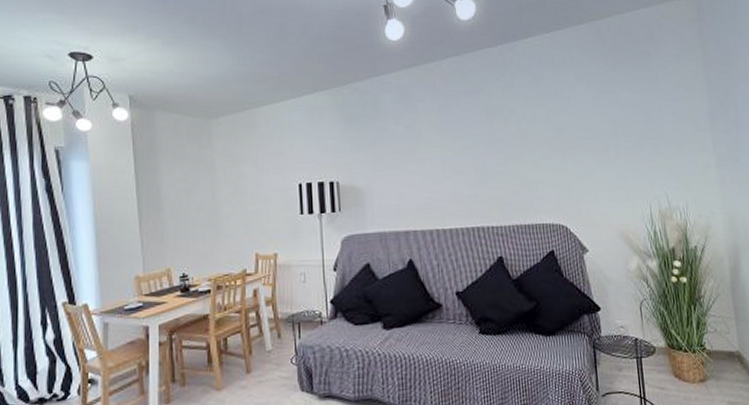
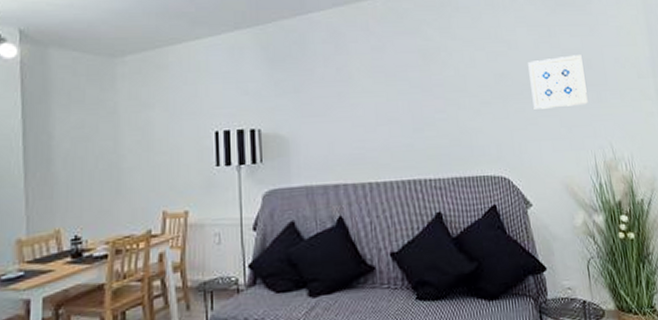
wall art: none [587,110,645,162] -> present [528,55,588,109]

